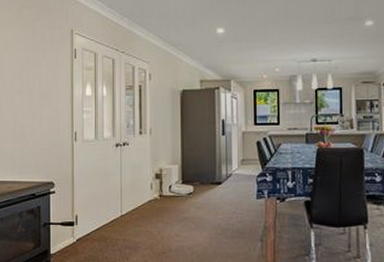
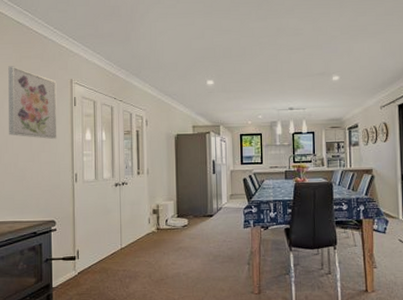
wall art: none [9,16,57,95] -> present [8,66,57,140]

